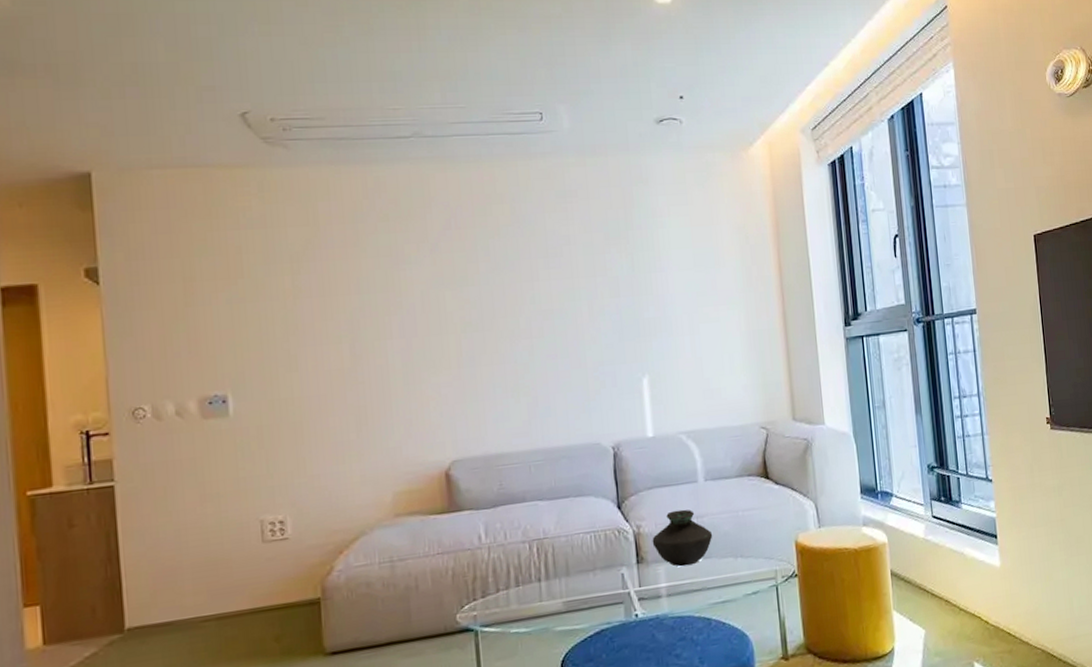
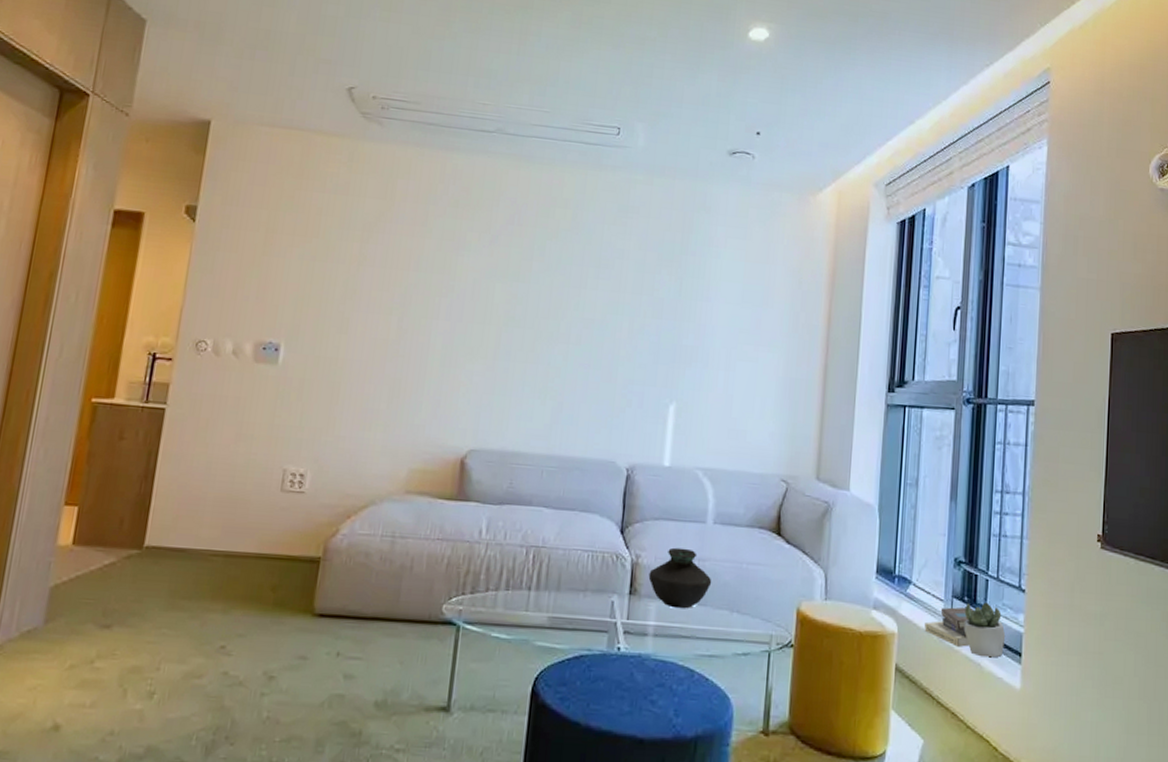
books: none [910,506,952,543] -> present [924,607,974,647]
succulent plant: none [943,498,982,547] -> present [963,602,1006,658]

